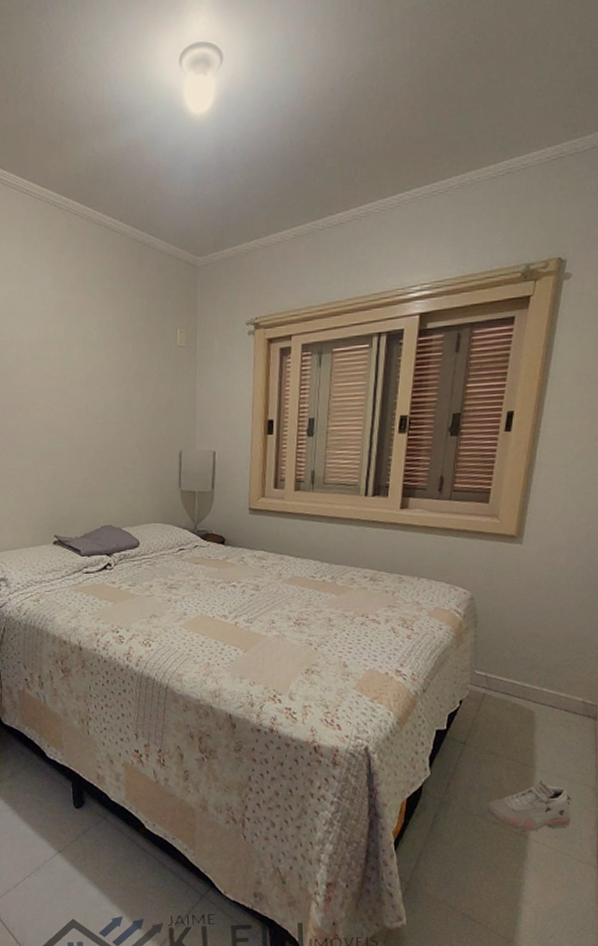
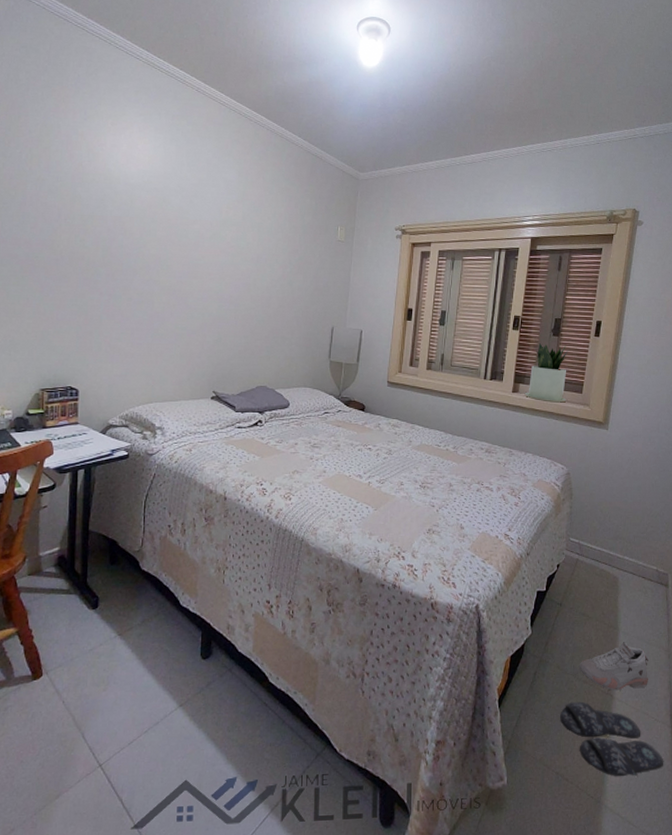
planter: none [415,445,471,517] -> present [524,343,568,403]
slippers: none [465,843,588,918] -> present [560,701,664,777]

